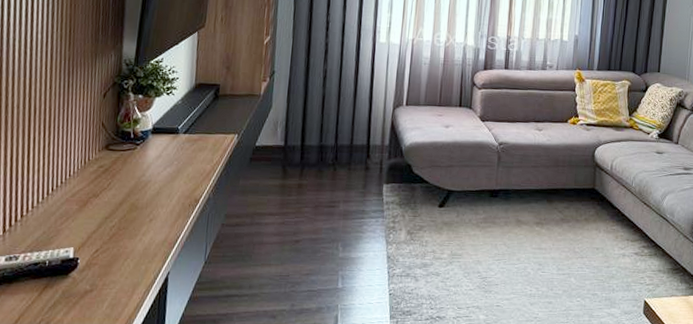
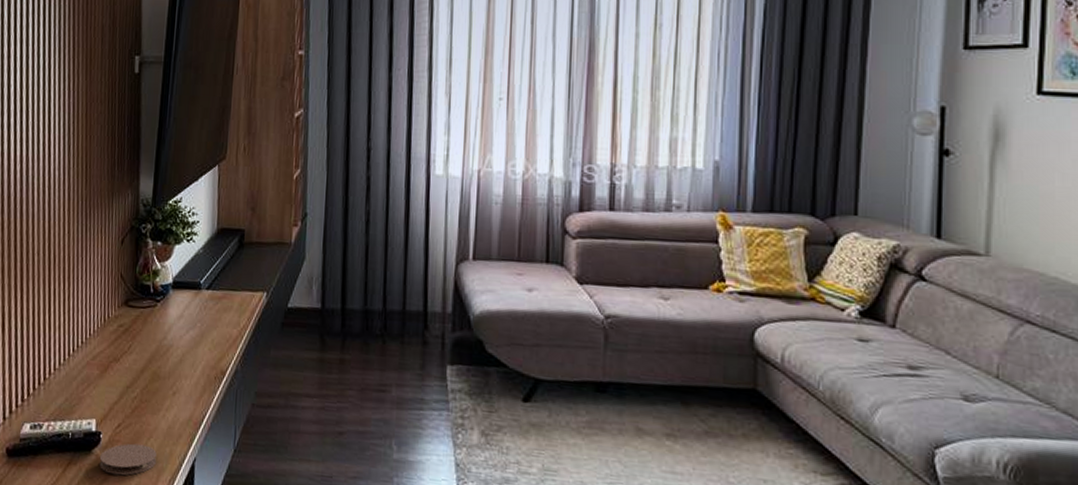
coaster: none [76,265,133,293] -> present [100,443,157,476]

